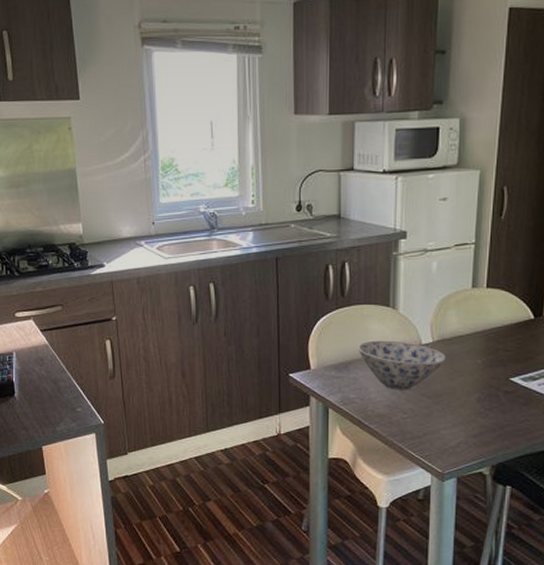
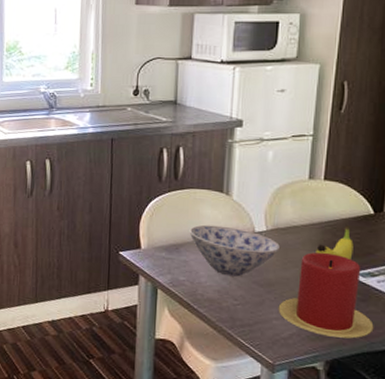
candle: none [446,360,536,442] -> present [278,252,374,339]
fruit: none [480,330,515,365] -> present [316,224,354,260]

